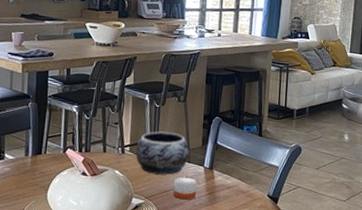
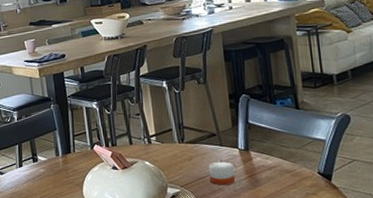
decorative bowl: present [135,131,189,175] -> none [162,116,220,162]

